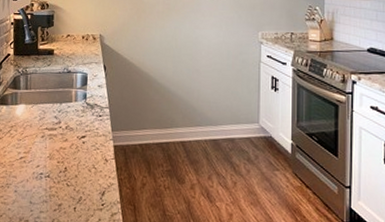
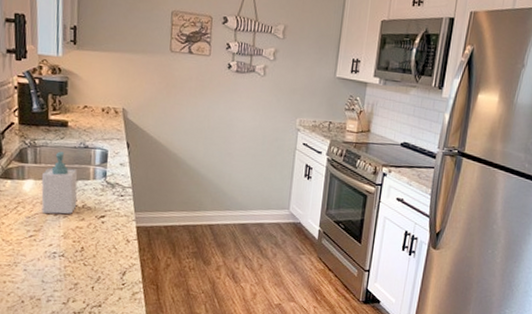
soap bottle: none [31,77,62,136] -> present [41,151,78,214]

